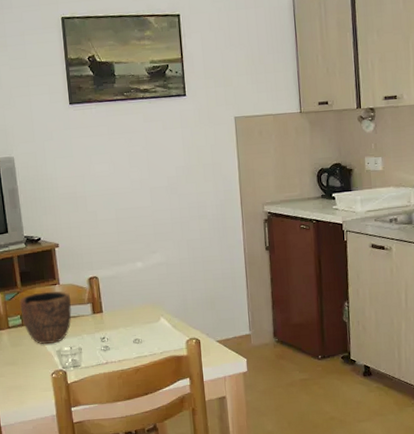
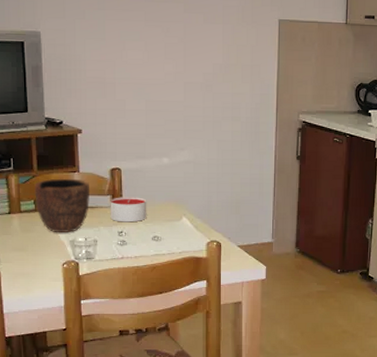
candle: none [90,302,127,329] -> present [110,197,147,223]

